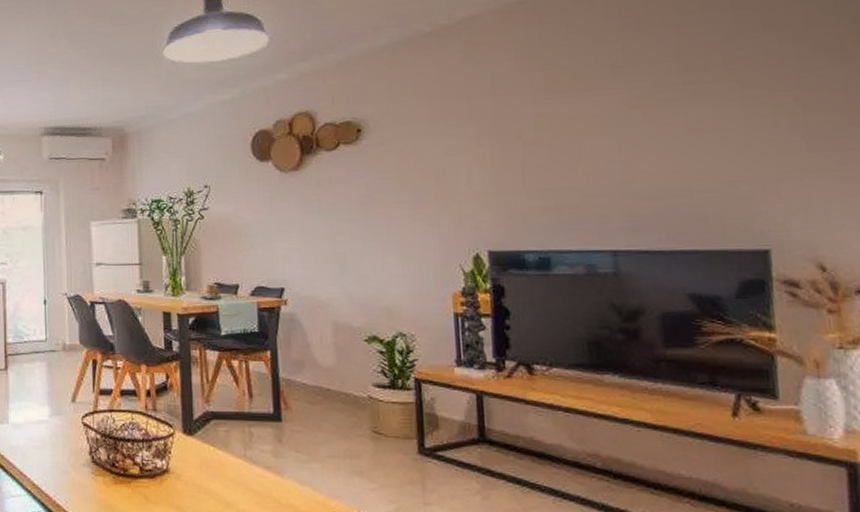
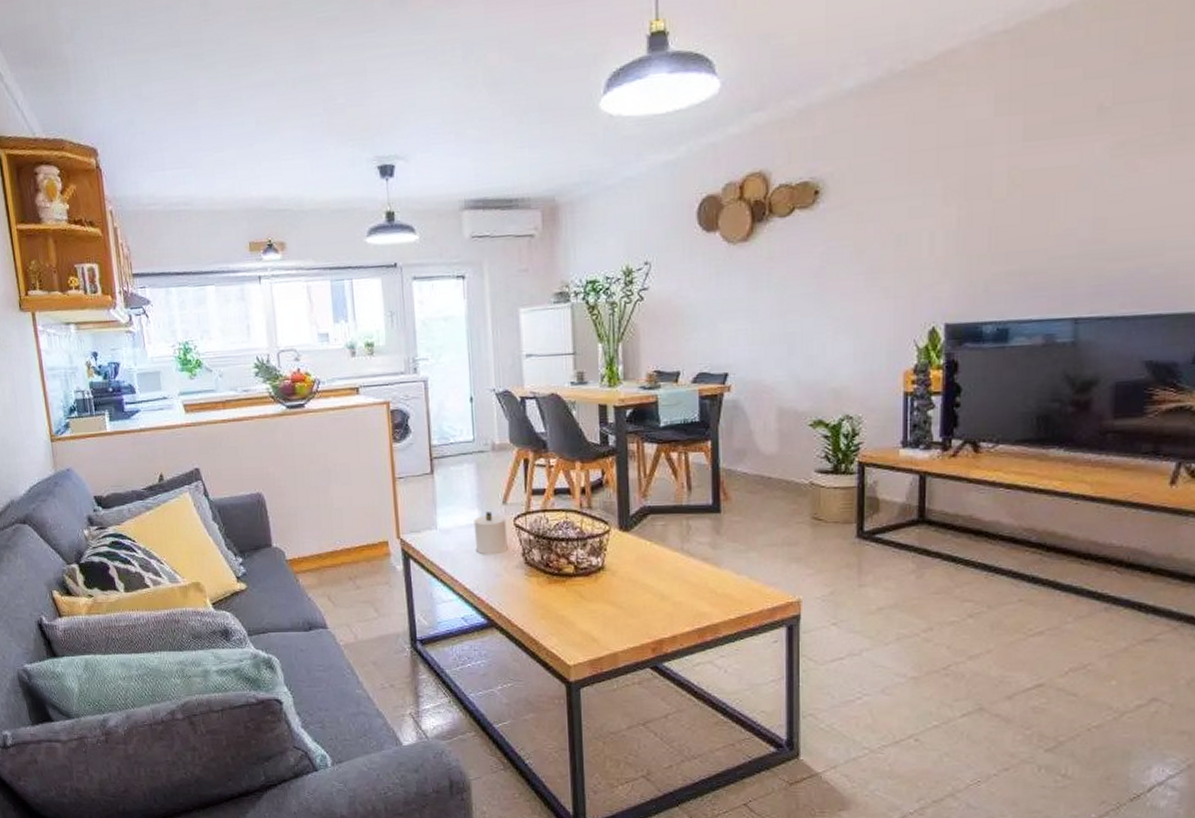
candle: none [43,409,76,452] -> present [473,512,508,555]

